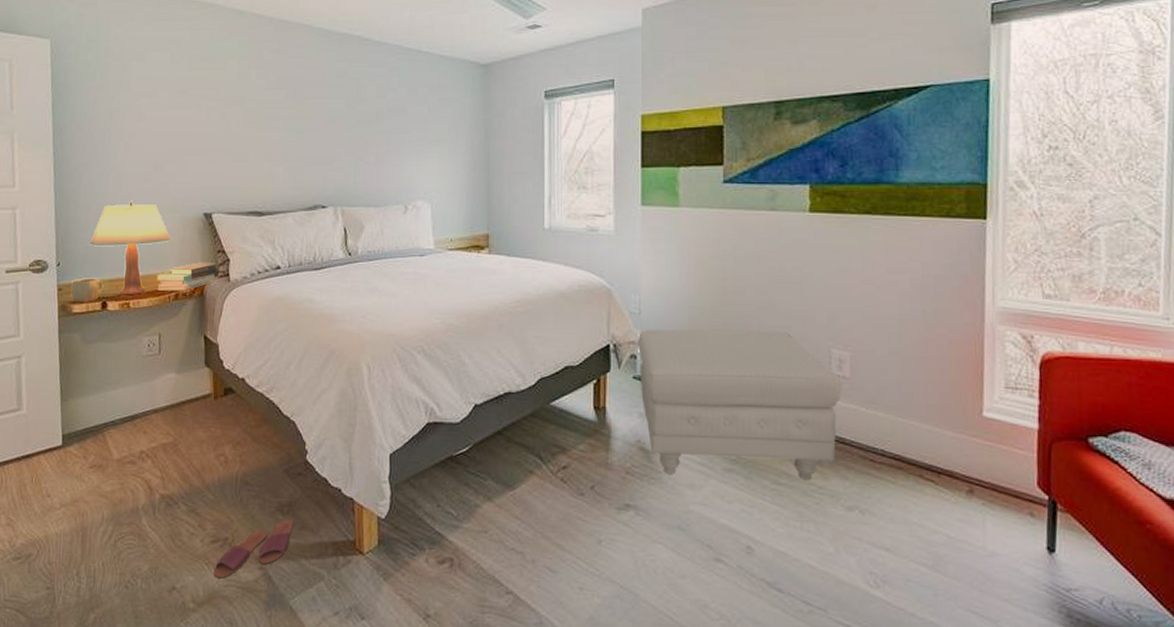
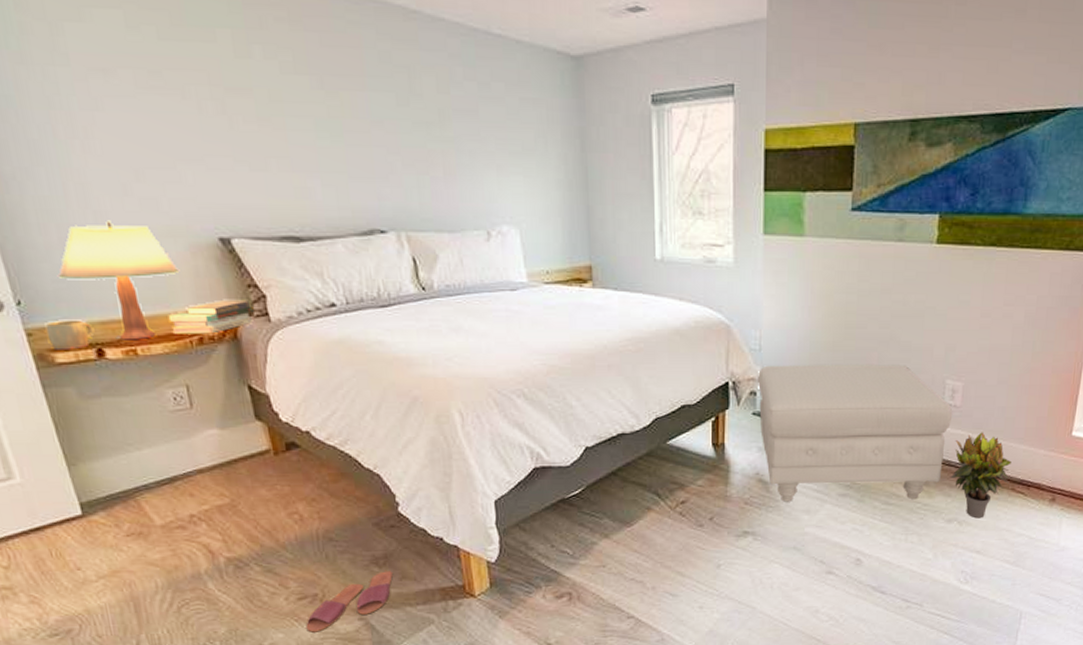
potted plant: none [845,407,915,508] -> present [950,432,1012,519]

